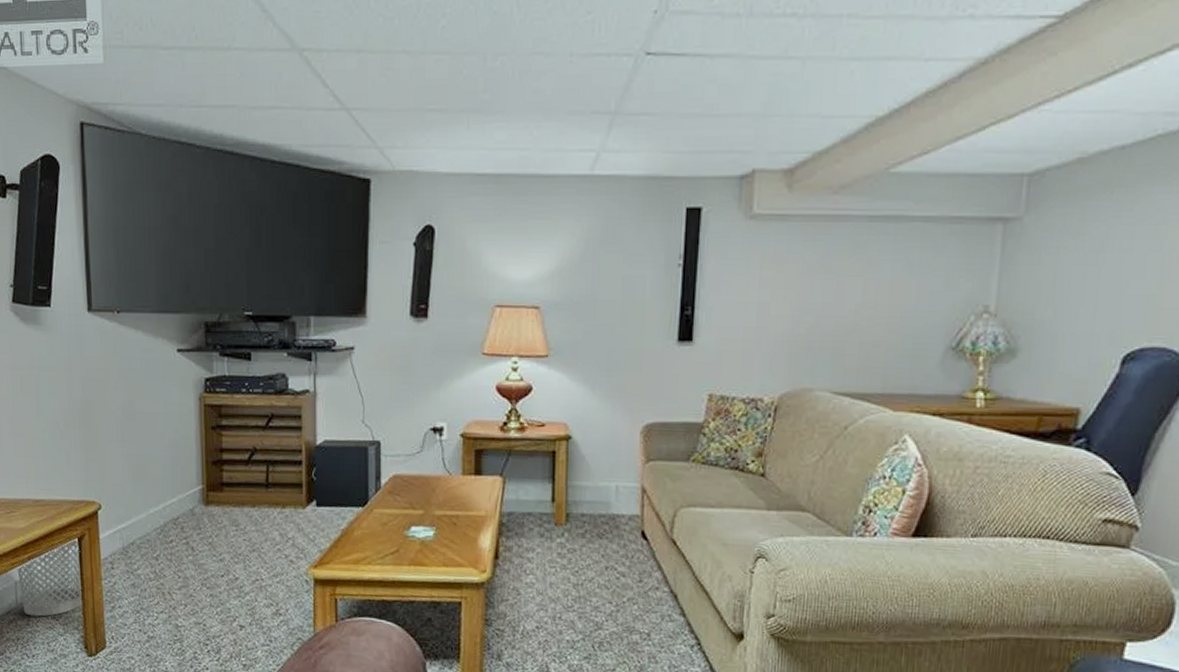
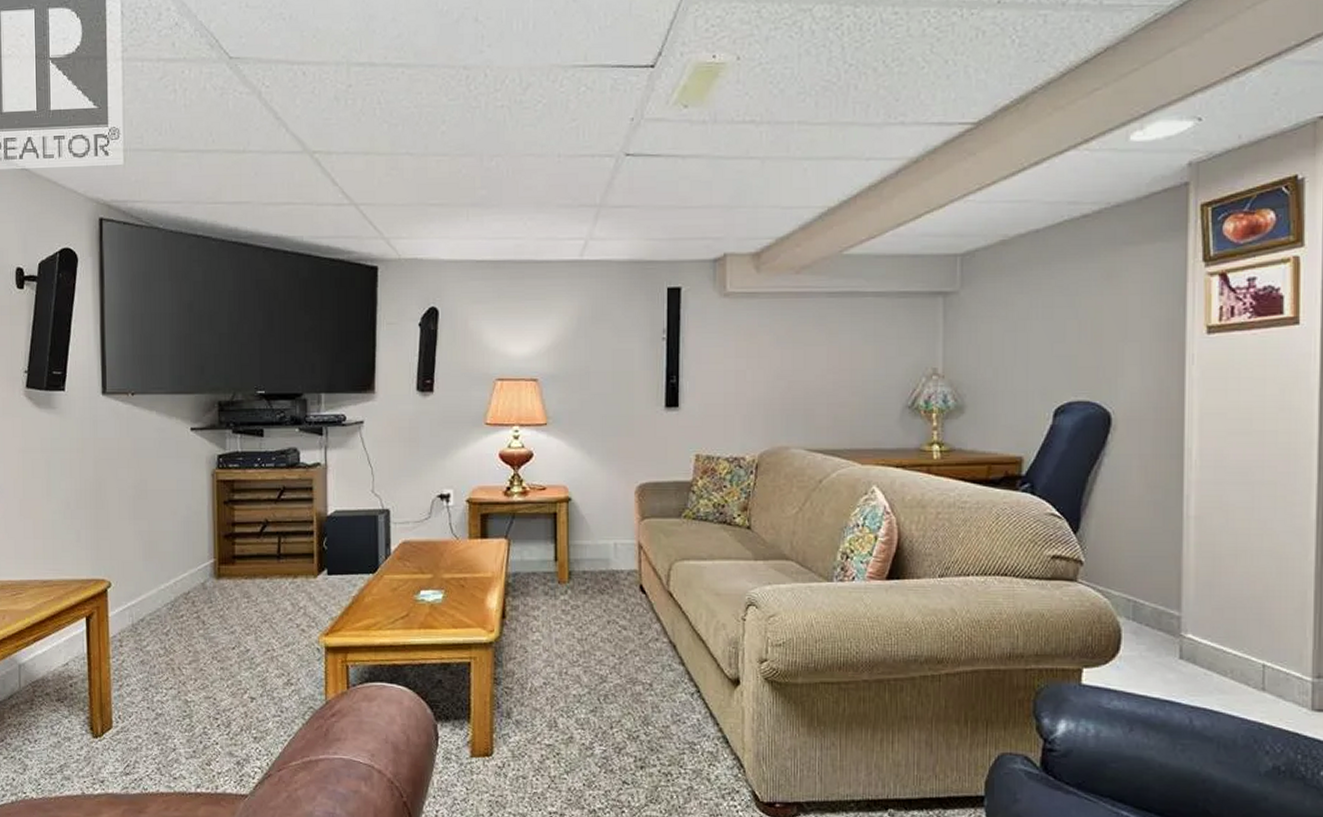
wastebasket: present [17,540,83,617] -> none [21,620,89,700]

